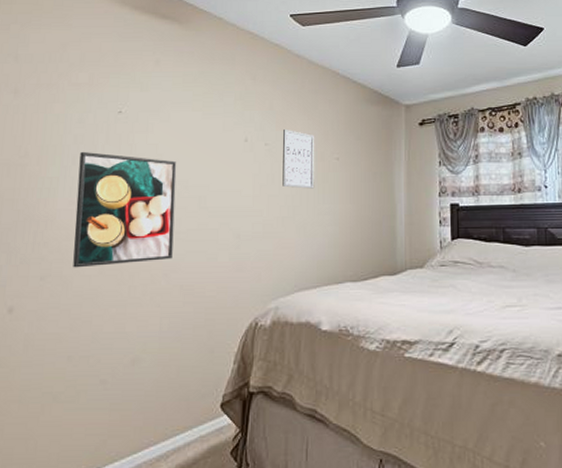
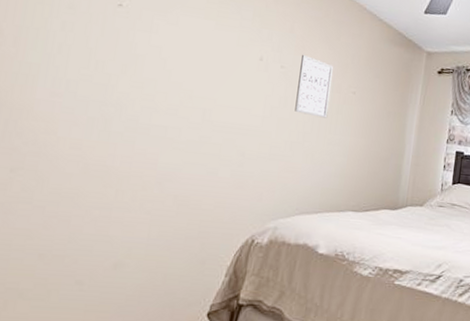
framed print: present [73,152,177,268] -> none [51,41,182,168]

